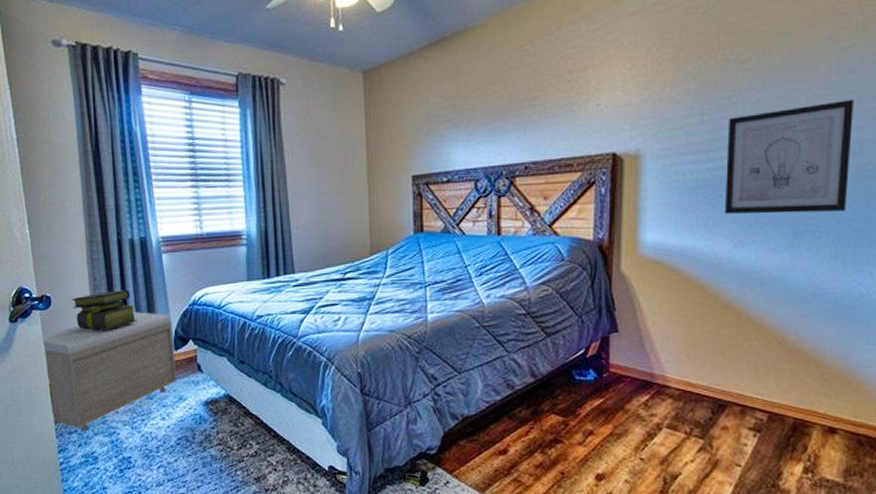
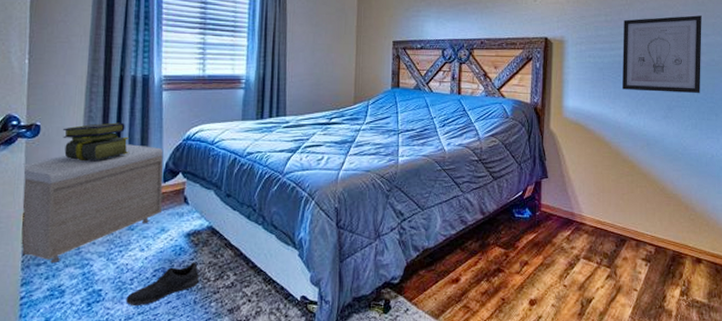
shoe: none [154,430,222,473] -> present [125,262,199,306]

